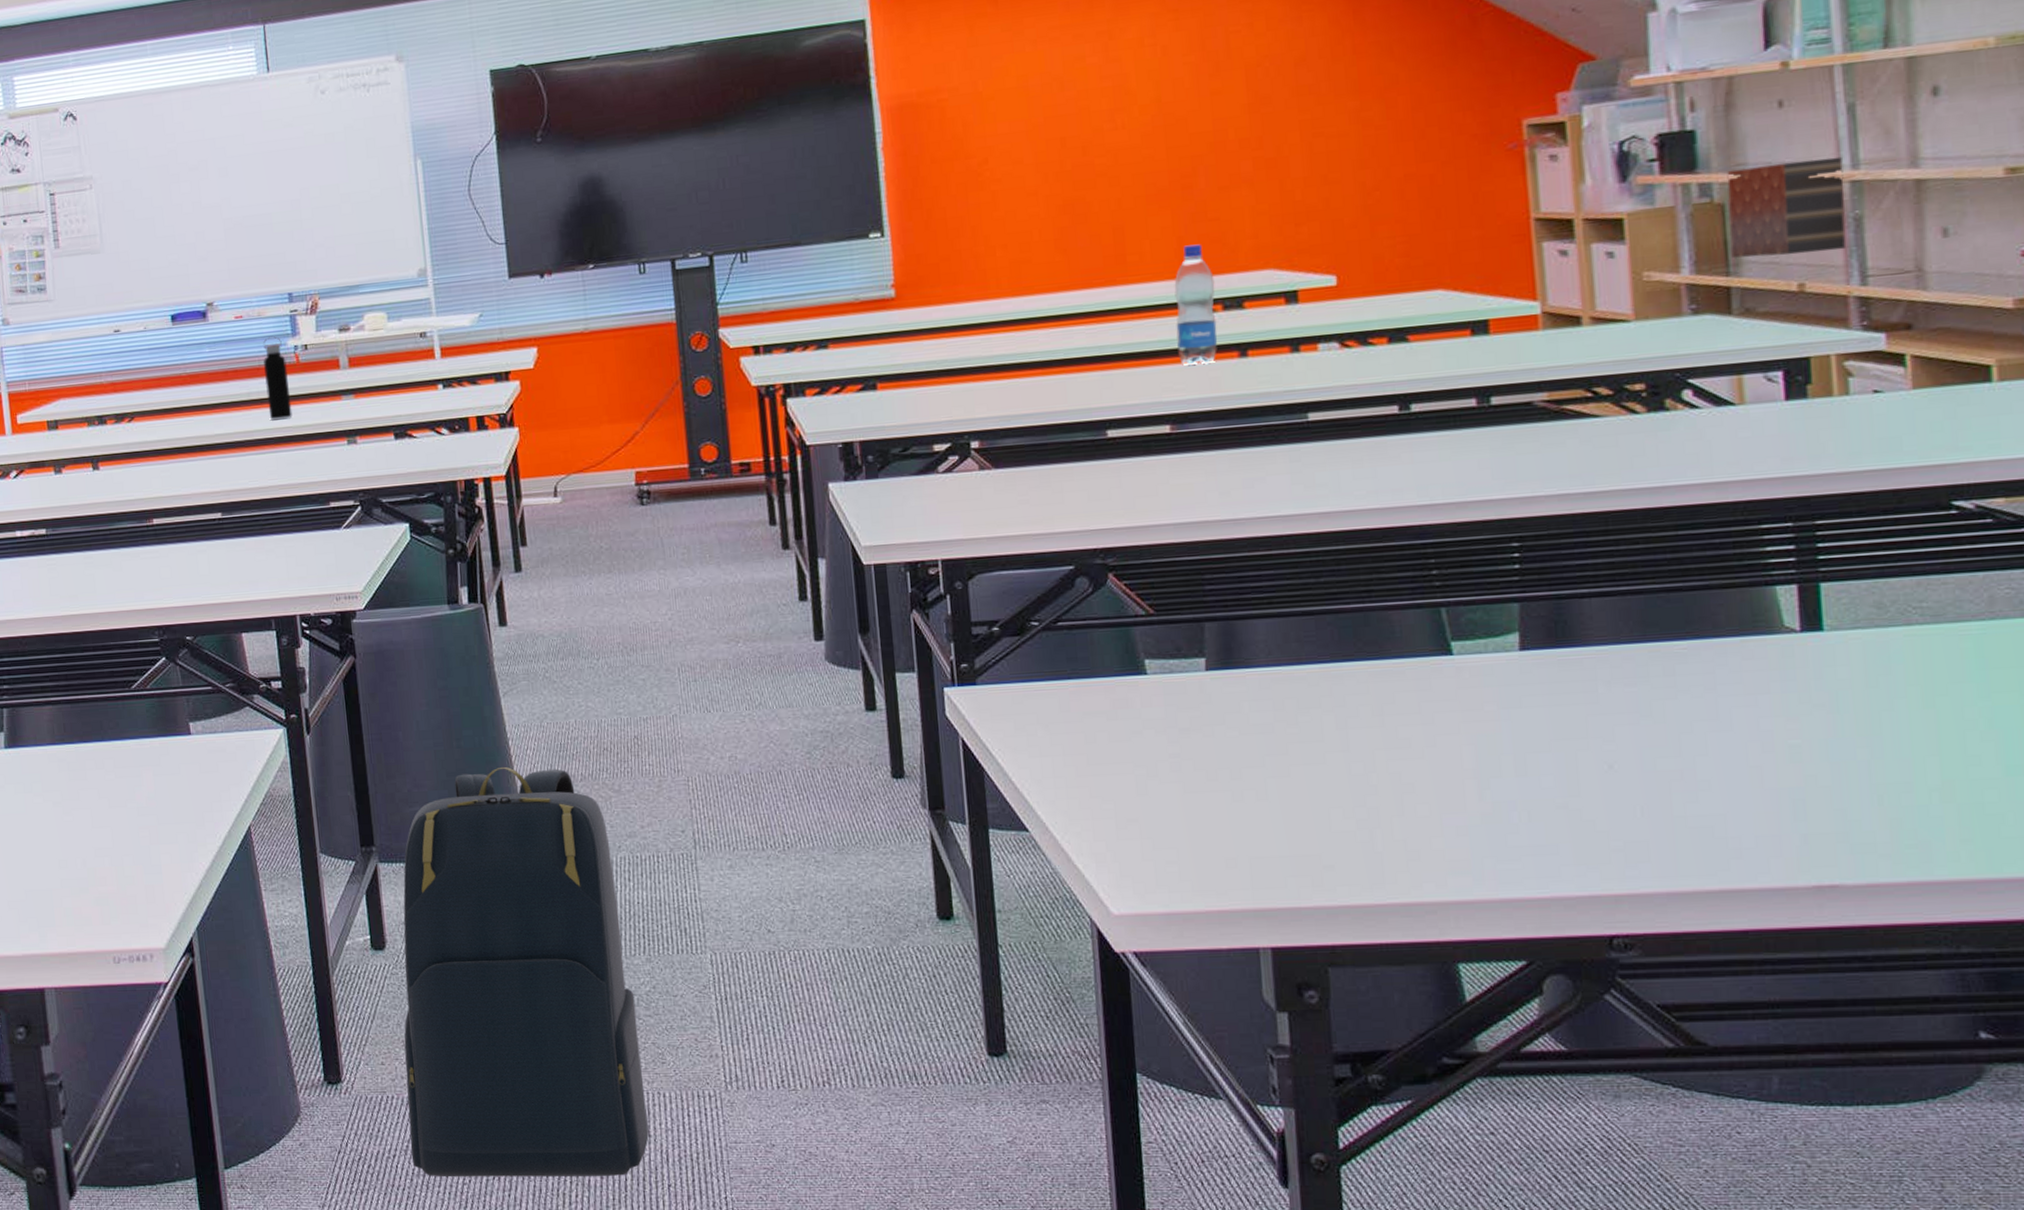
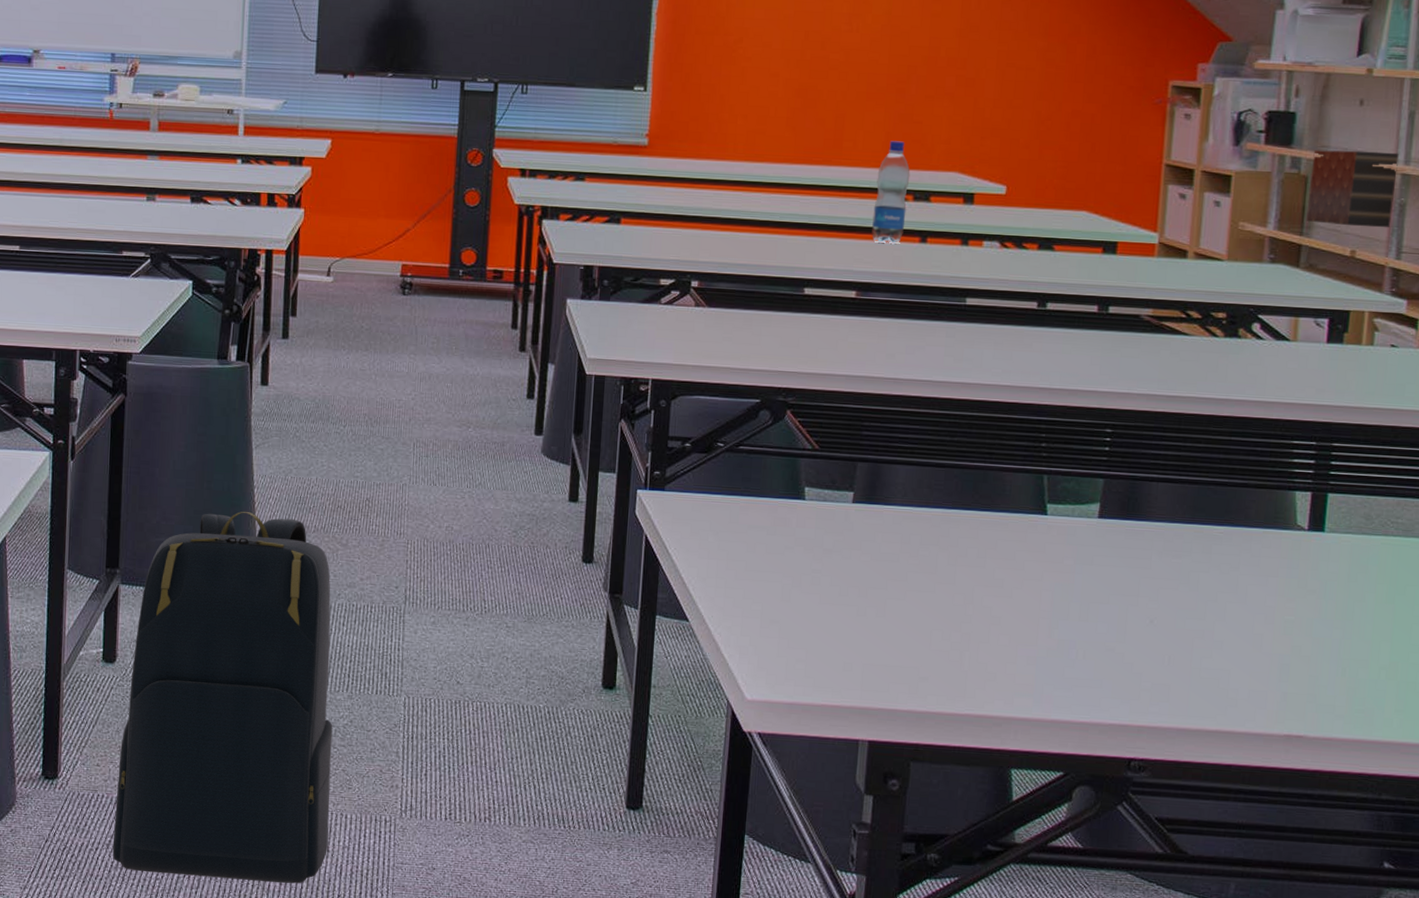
water bottle: present [263,336,293,420] -> none [77,91,101,168]

